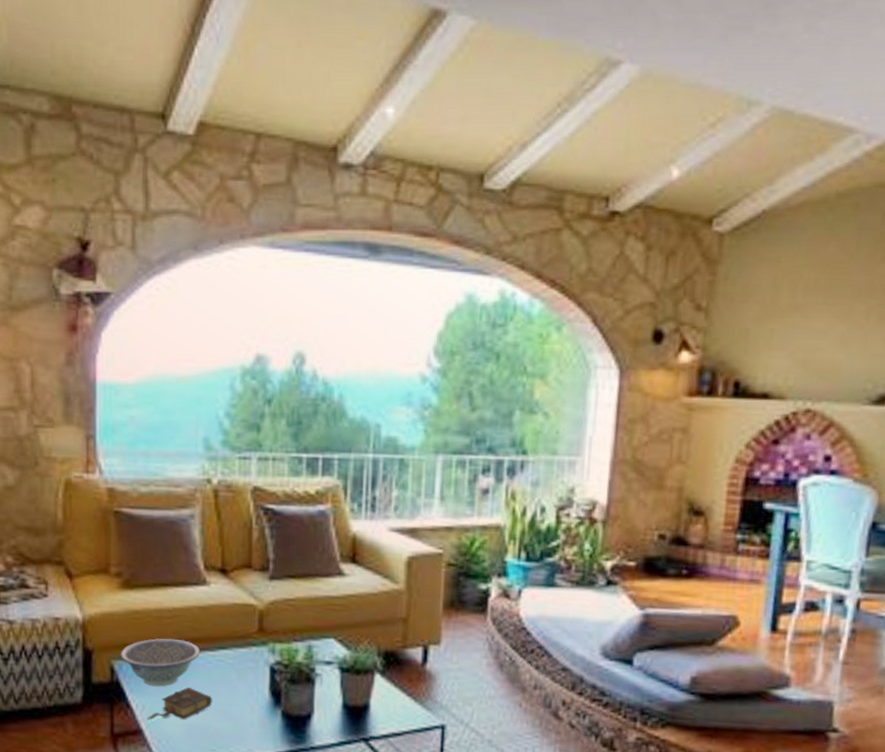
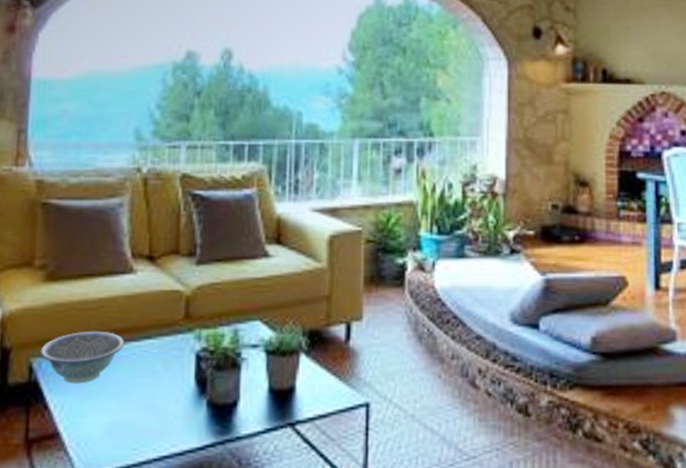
book: present [147,687,213,720] -> none [65,382,136,421]

